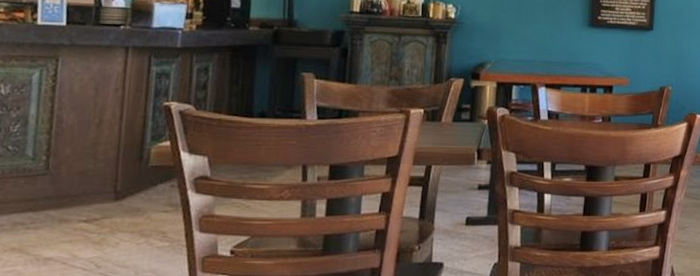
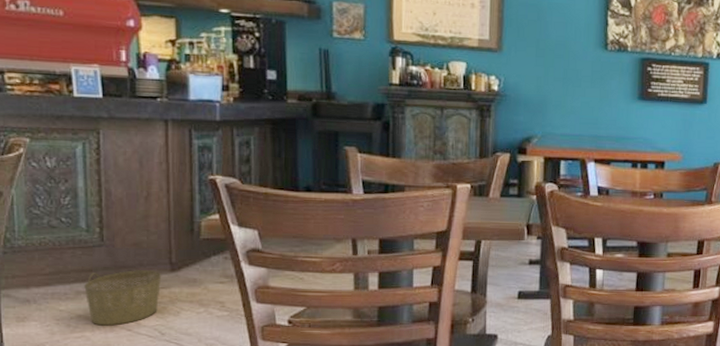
basket: none [22,199,105,259] -> present [84,270,162,326]

